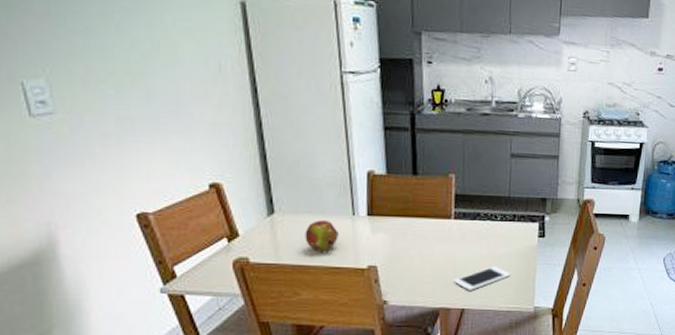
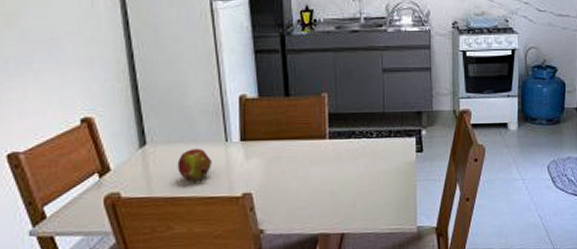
cell phone: present [454,266,511,290] -> none [332,185,391,213]

